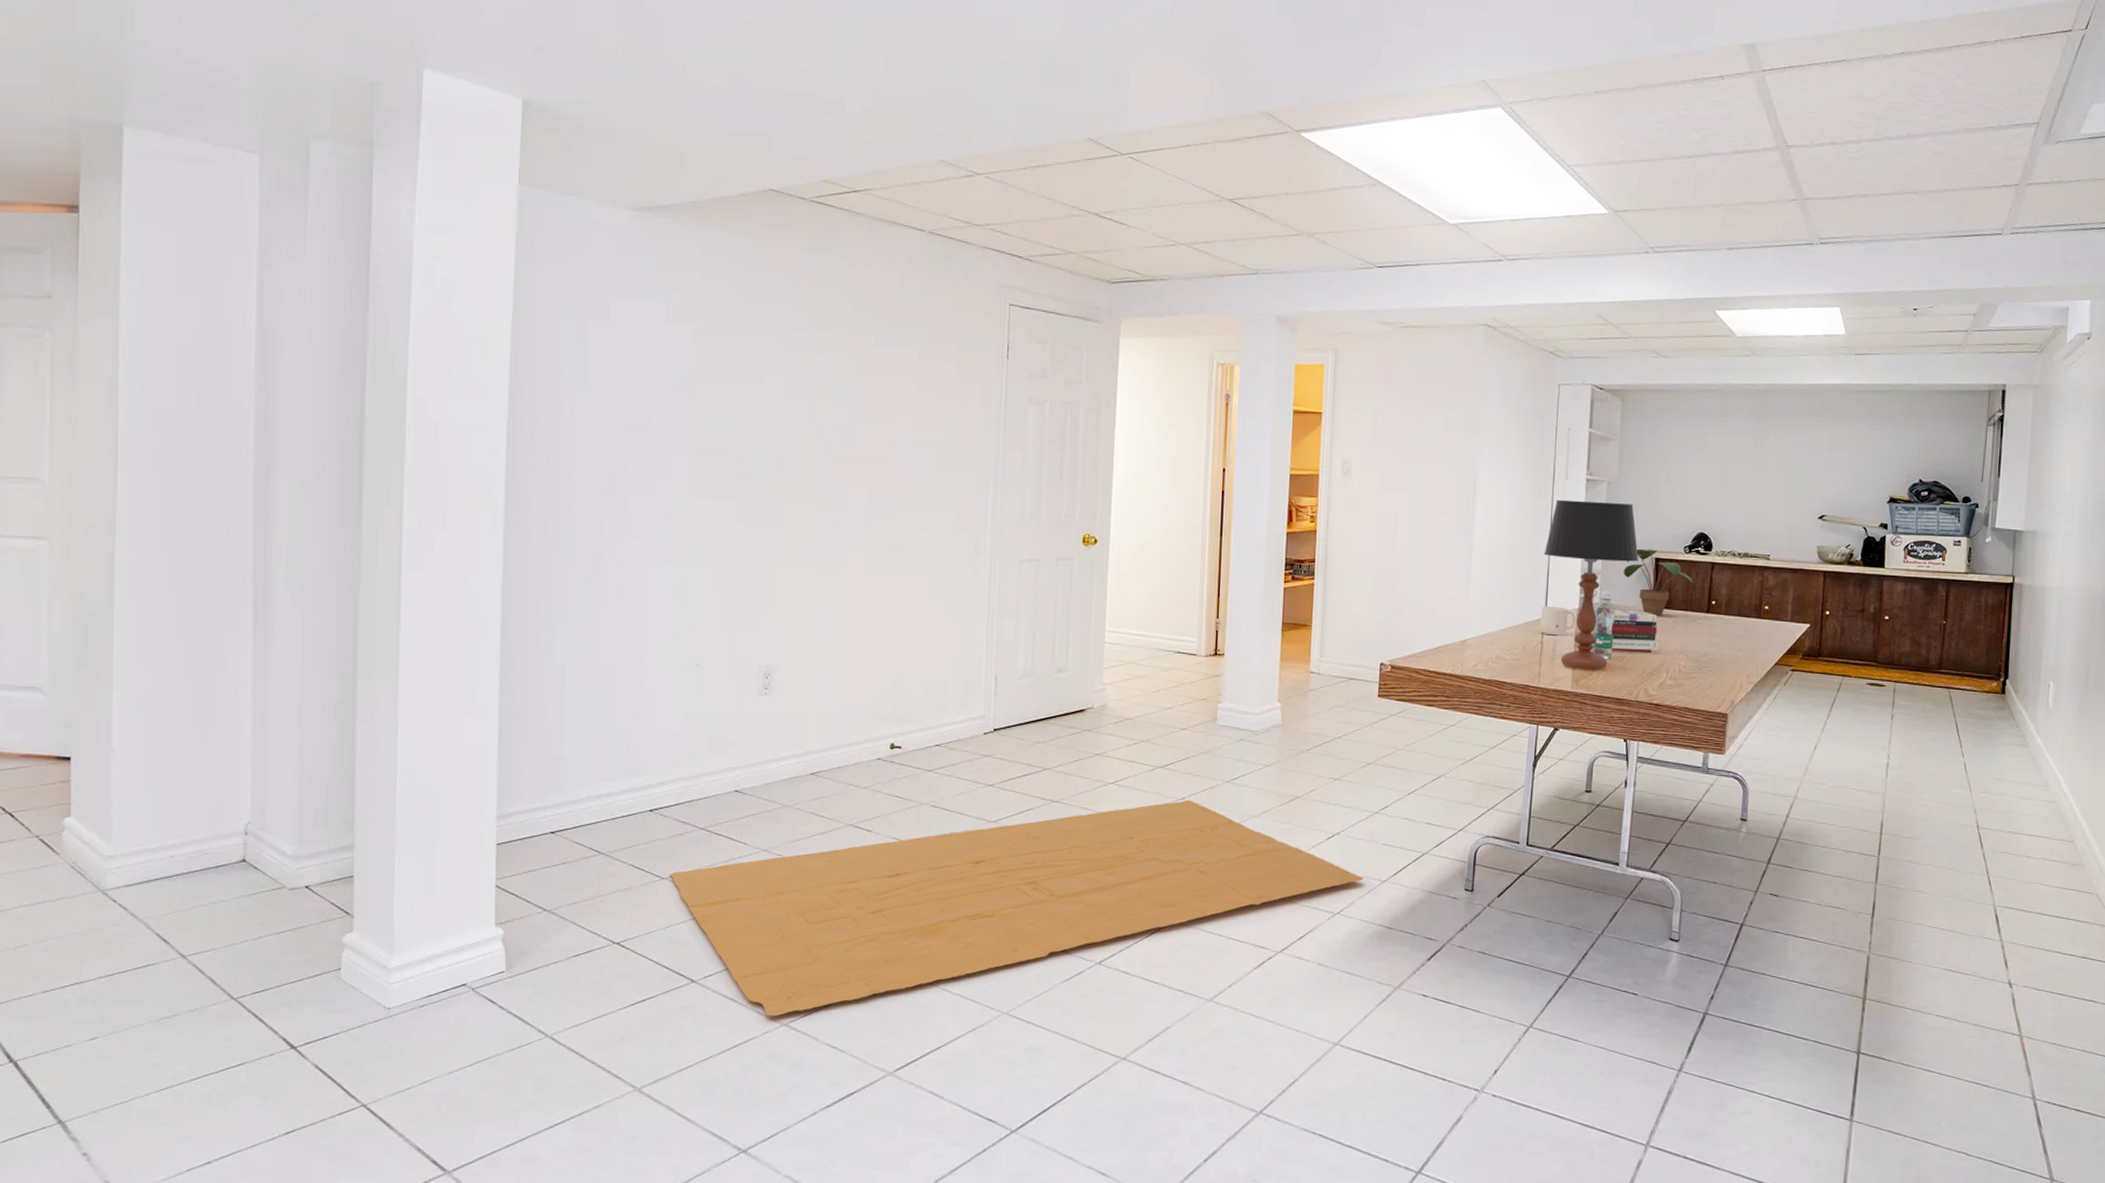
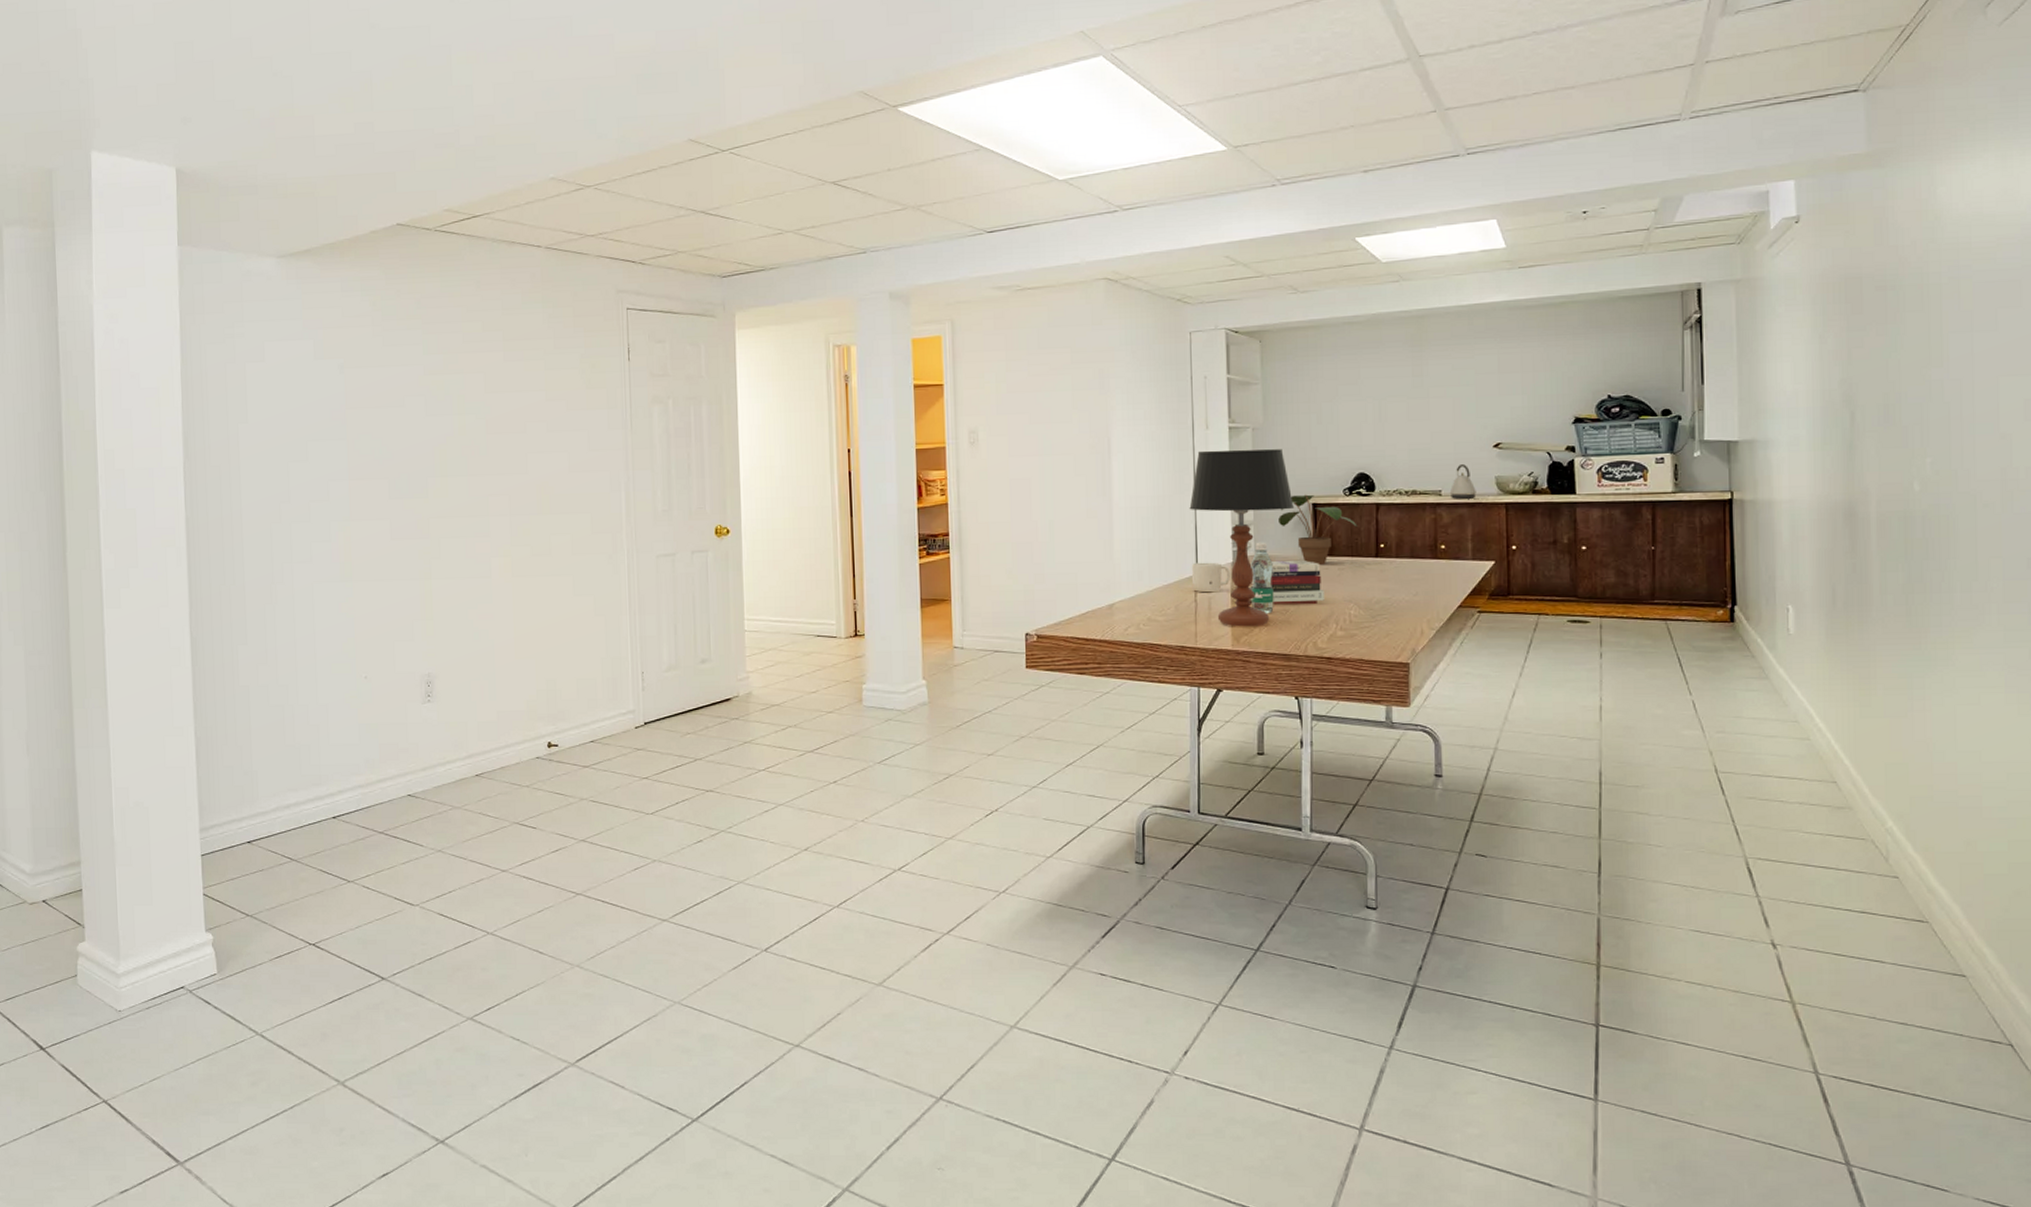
area rug: present [669,799,1363,1017] -> none [355,782,1027,1011]
kettle: none [1776,532,1800,566] -> present [1449,465,1476,500]

